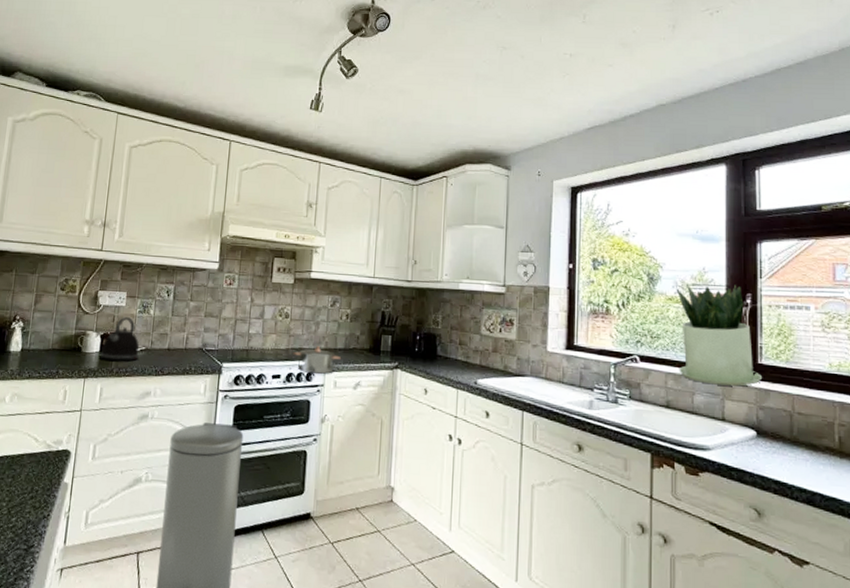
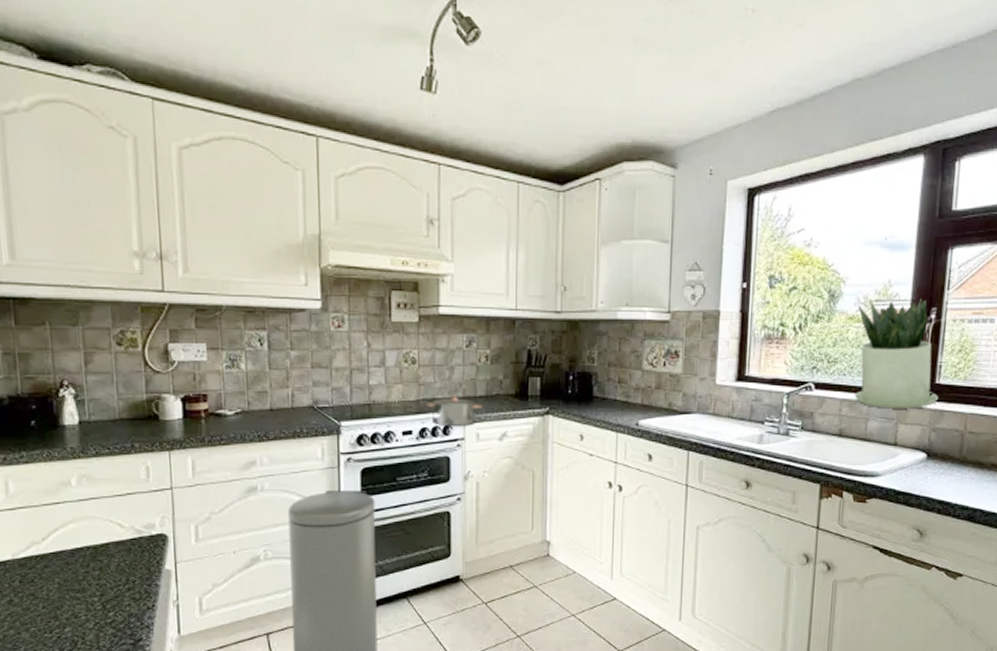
kettle: present [100,316,140,363] -> none [184,373,234,429]

